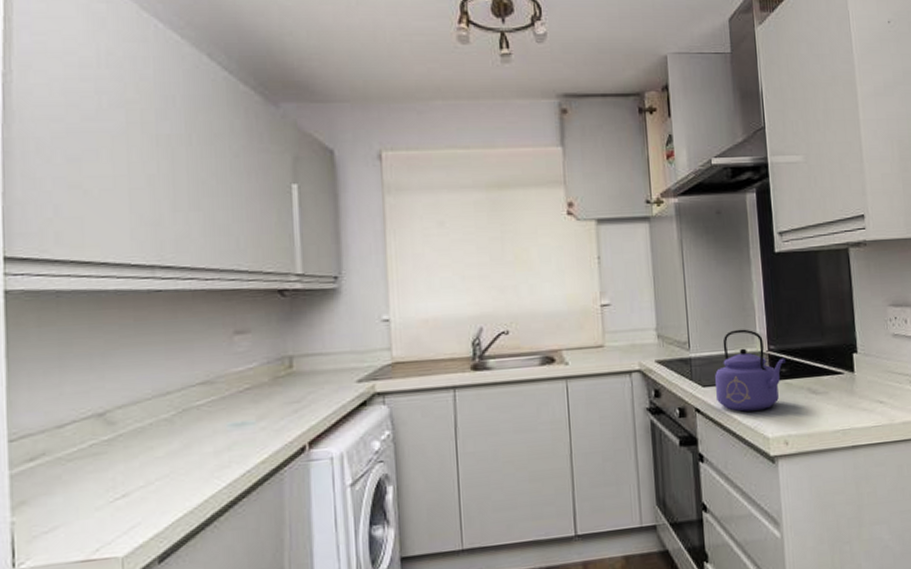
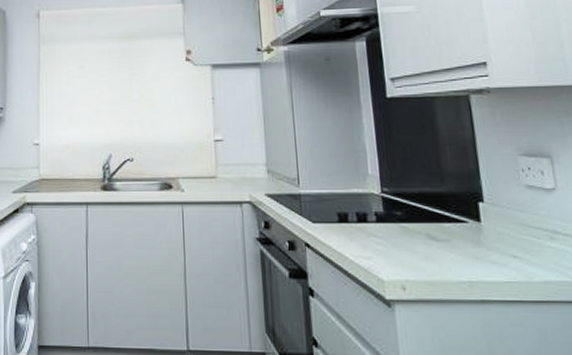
kettle: present [715,329,786,412] -> none [325,170,401,251]

